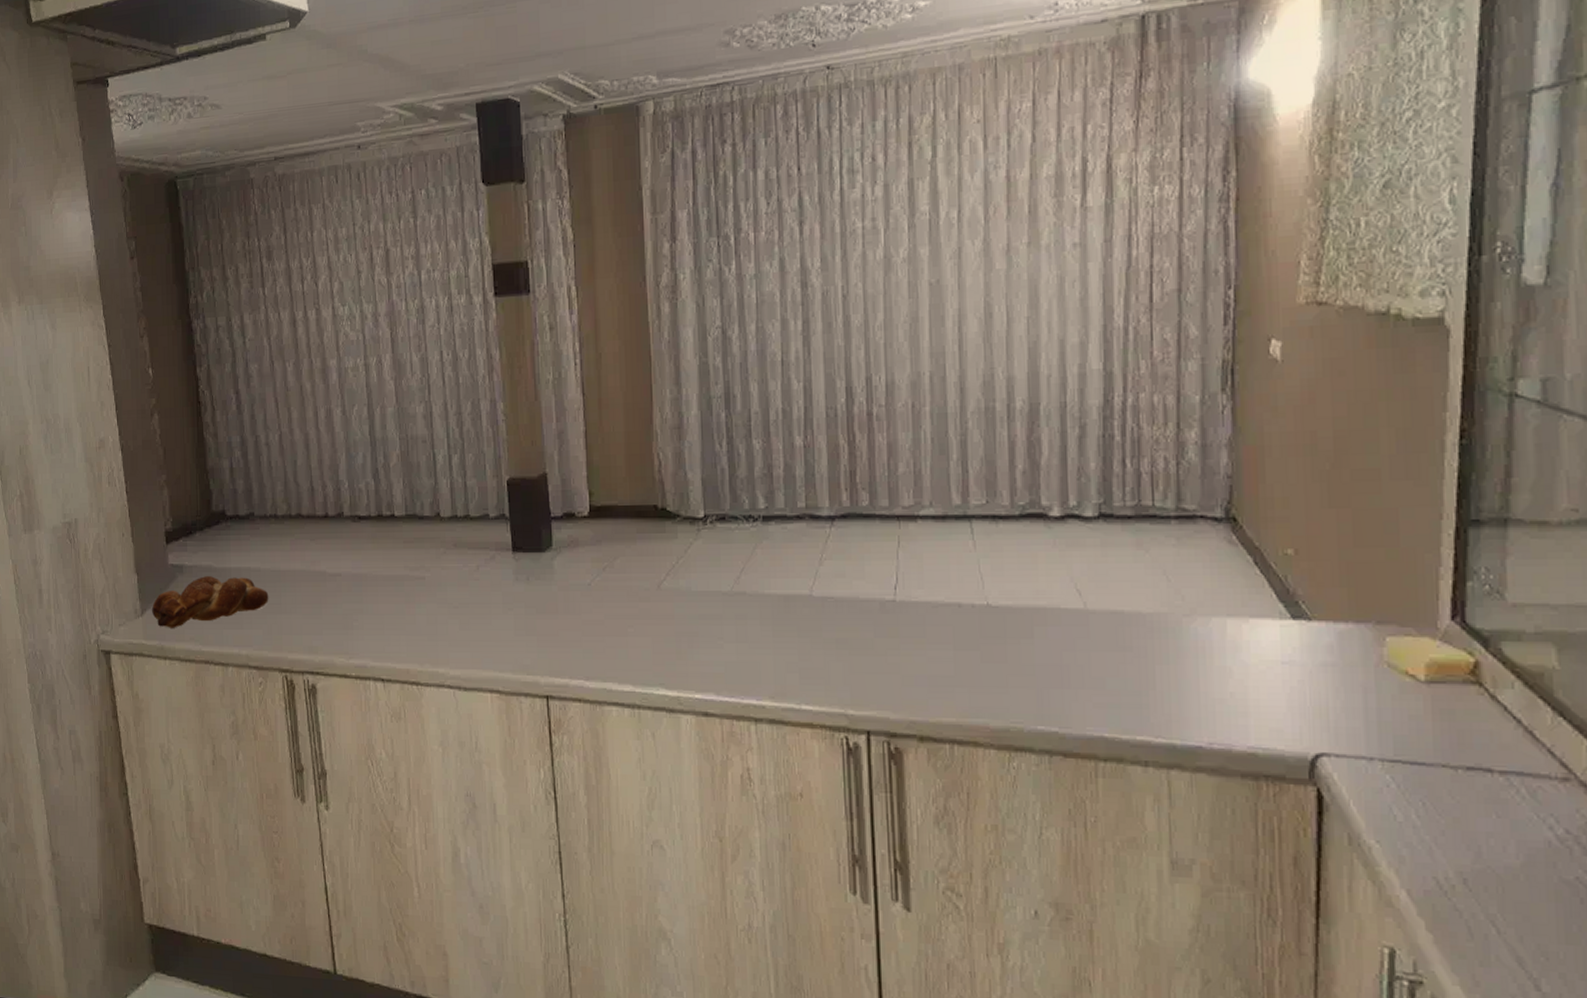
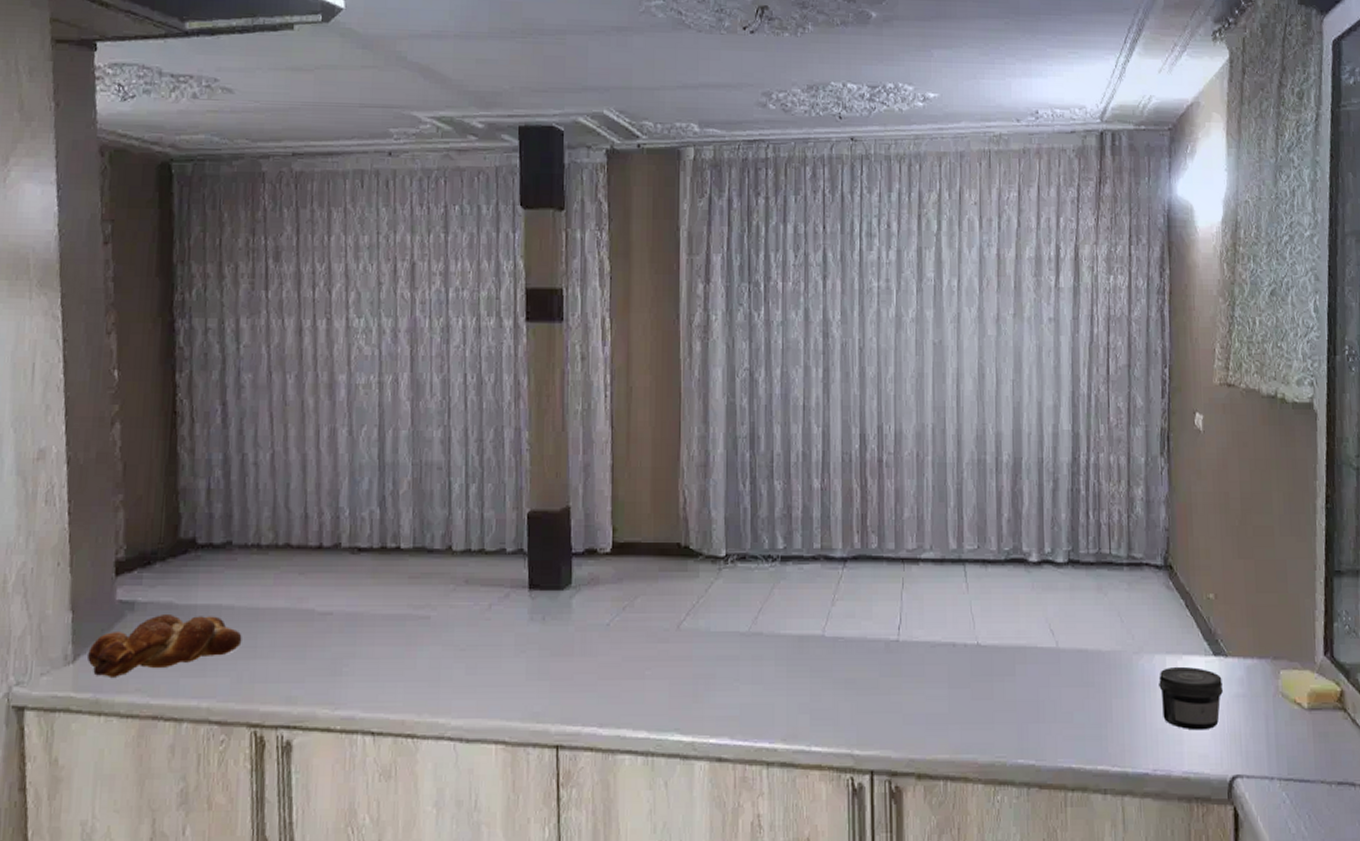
jar: none [1217,630,1304,702] -> present [1159,666,1223,731]

